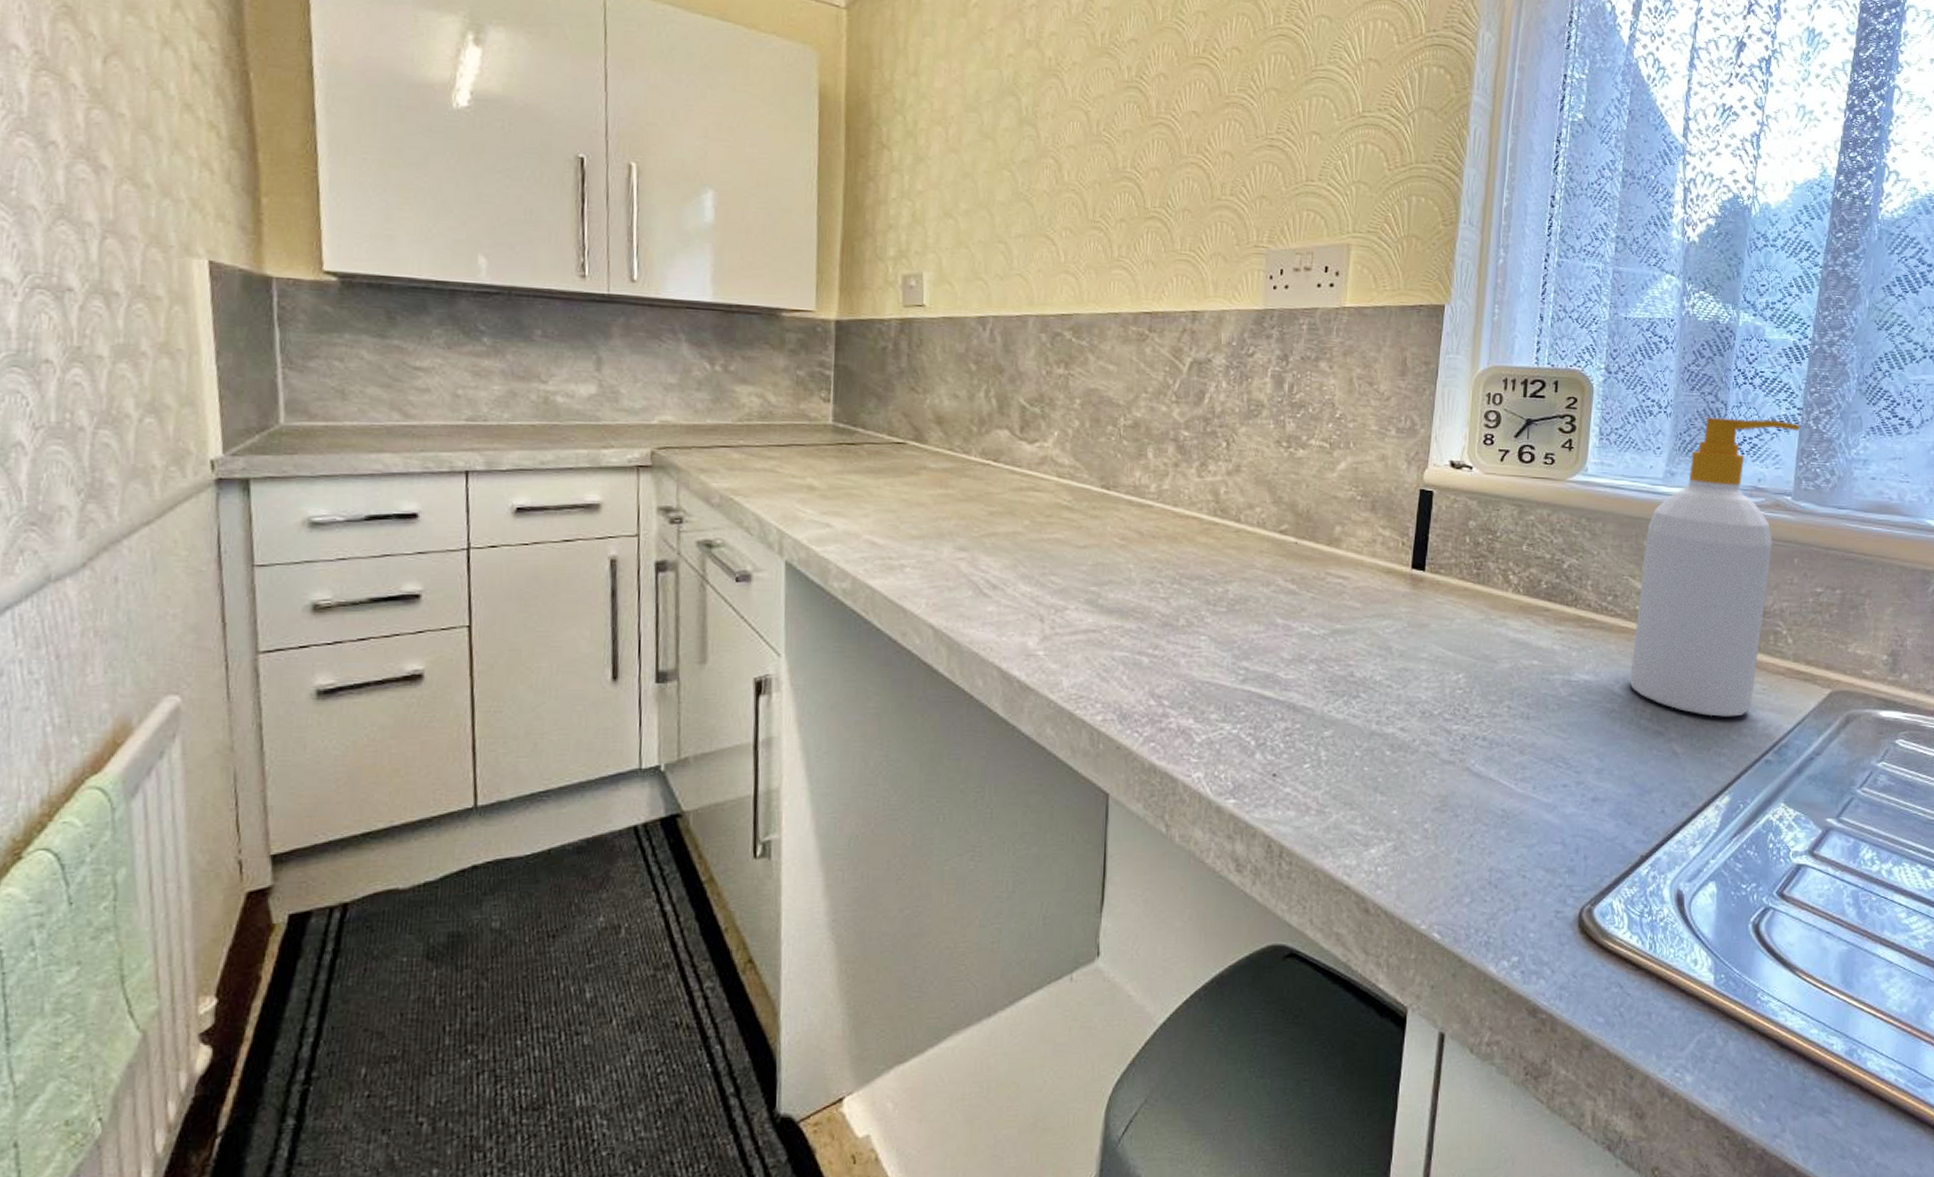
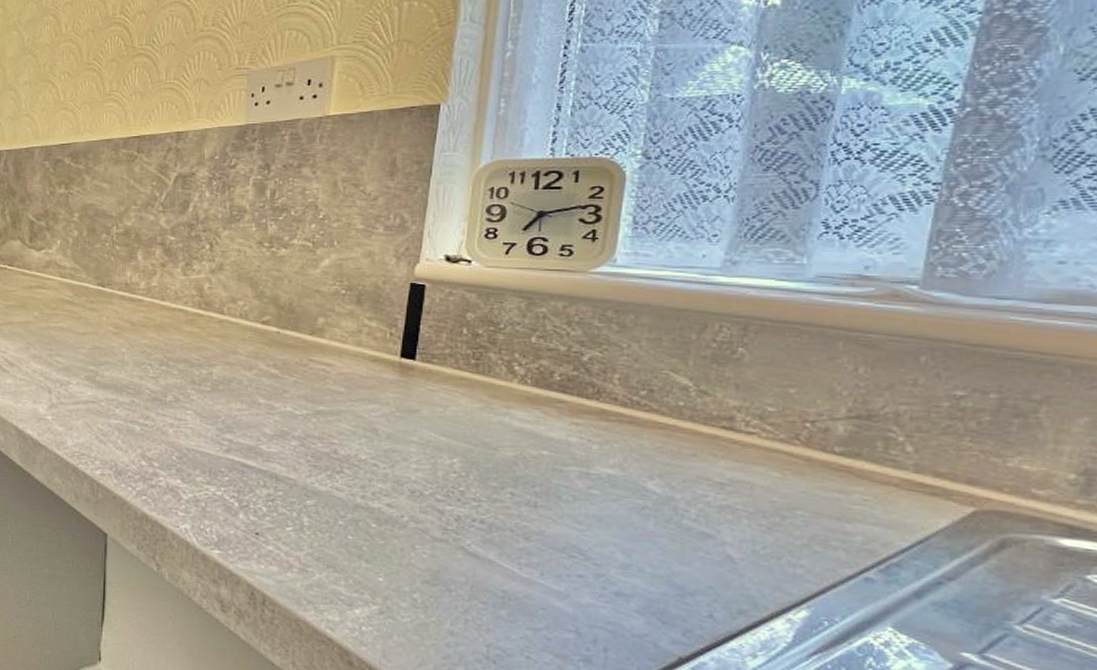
soap bottle: present [1630,417,1801,717] -> none [669,197,938,527]

